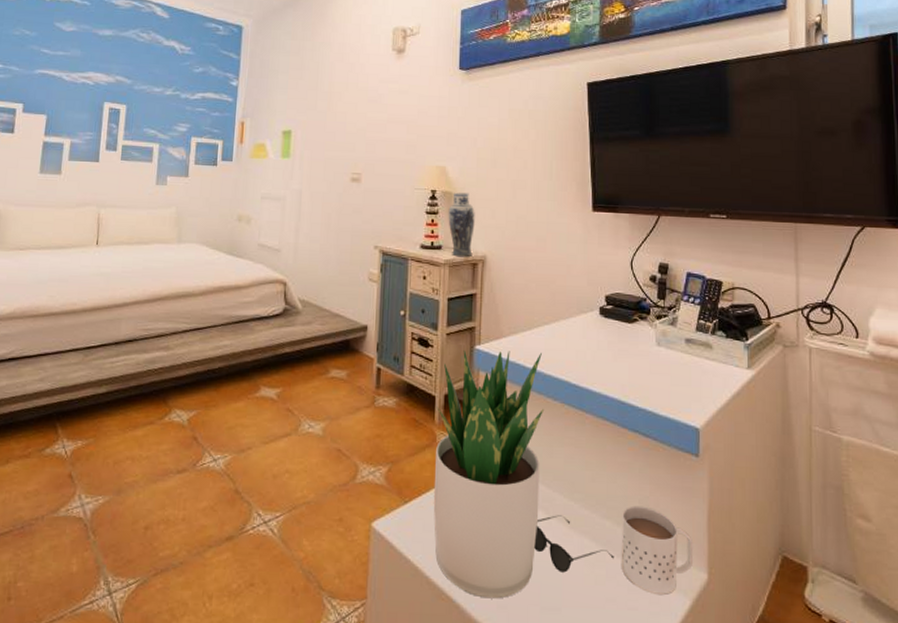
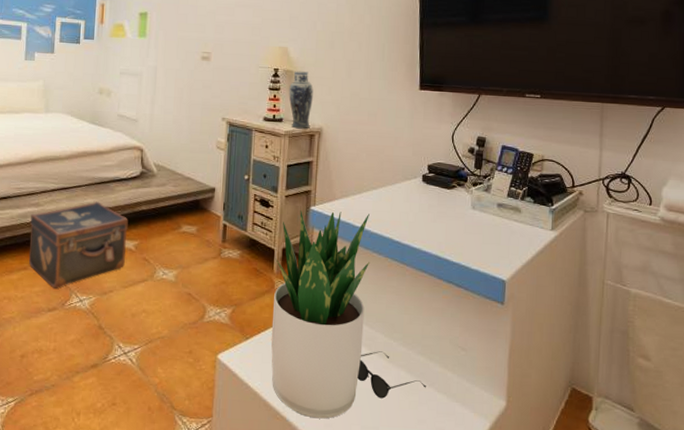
suitcase: none [155,343,270,446] -> present [28,201,128,288]
mug: present [621,505,694,596] -> none [431,344,495,419]

